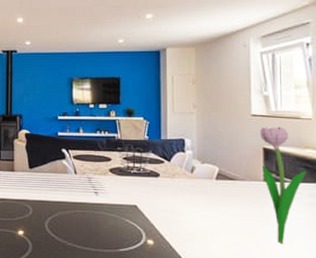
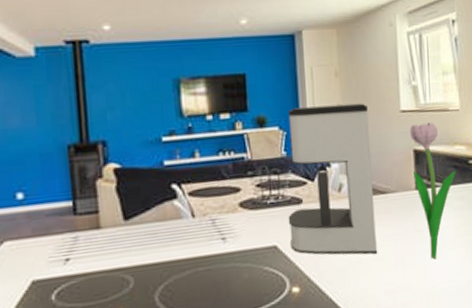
coffee maker: none [147,105,225,229] -> present [288,103,378,255]

